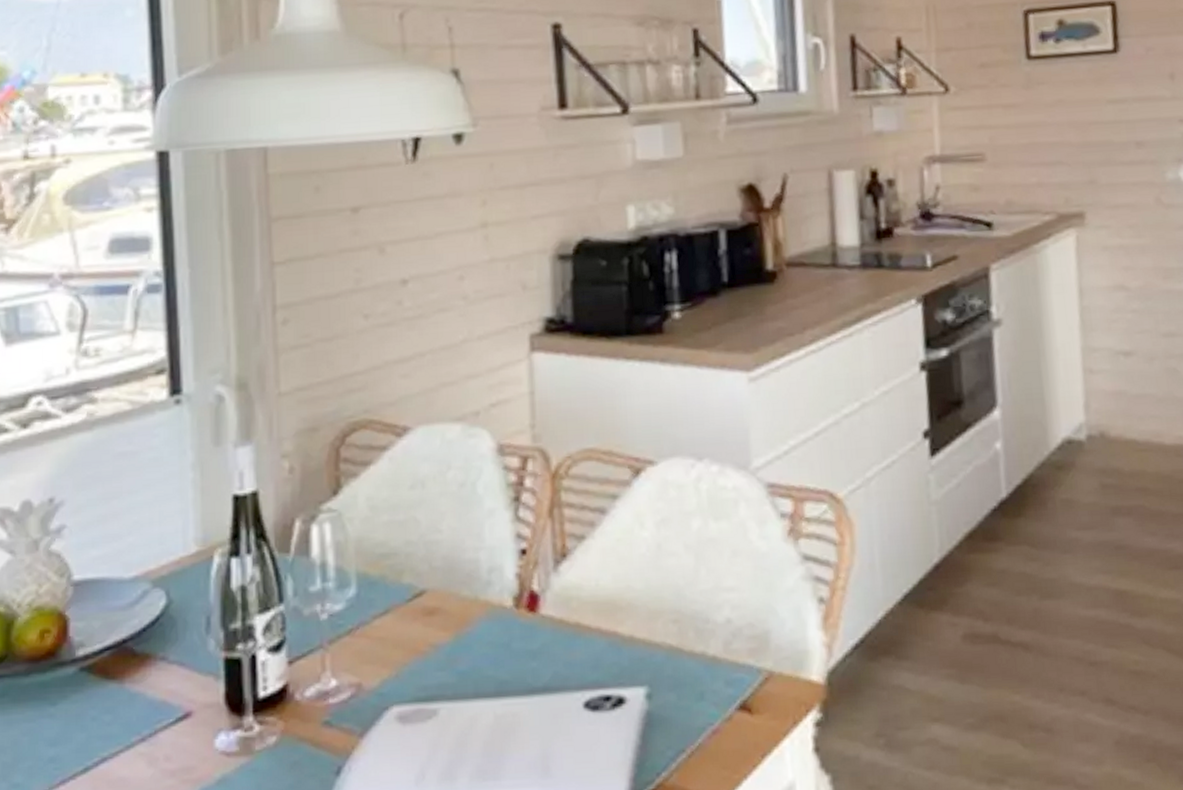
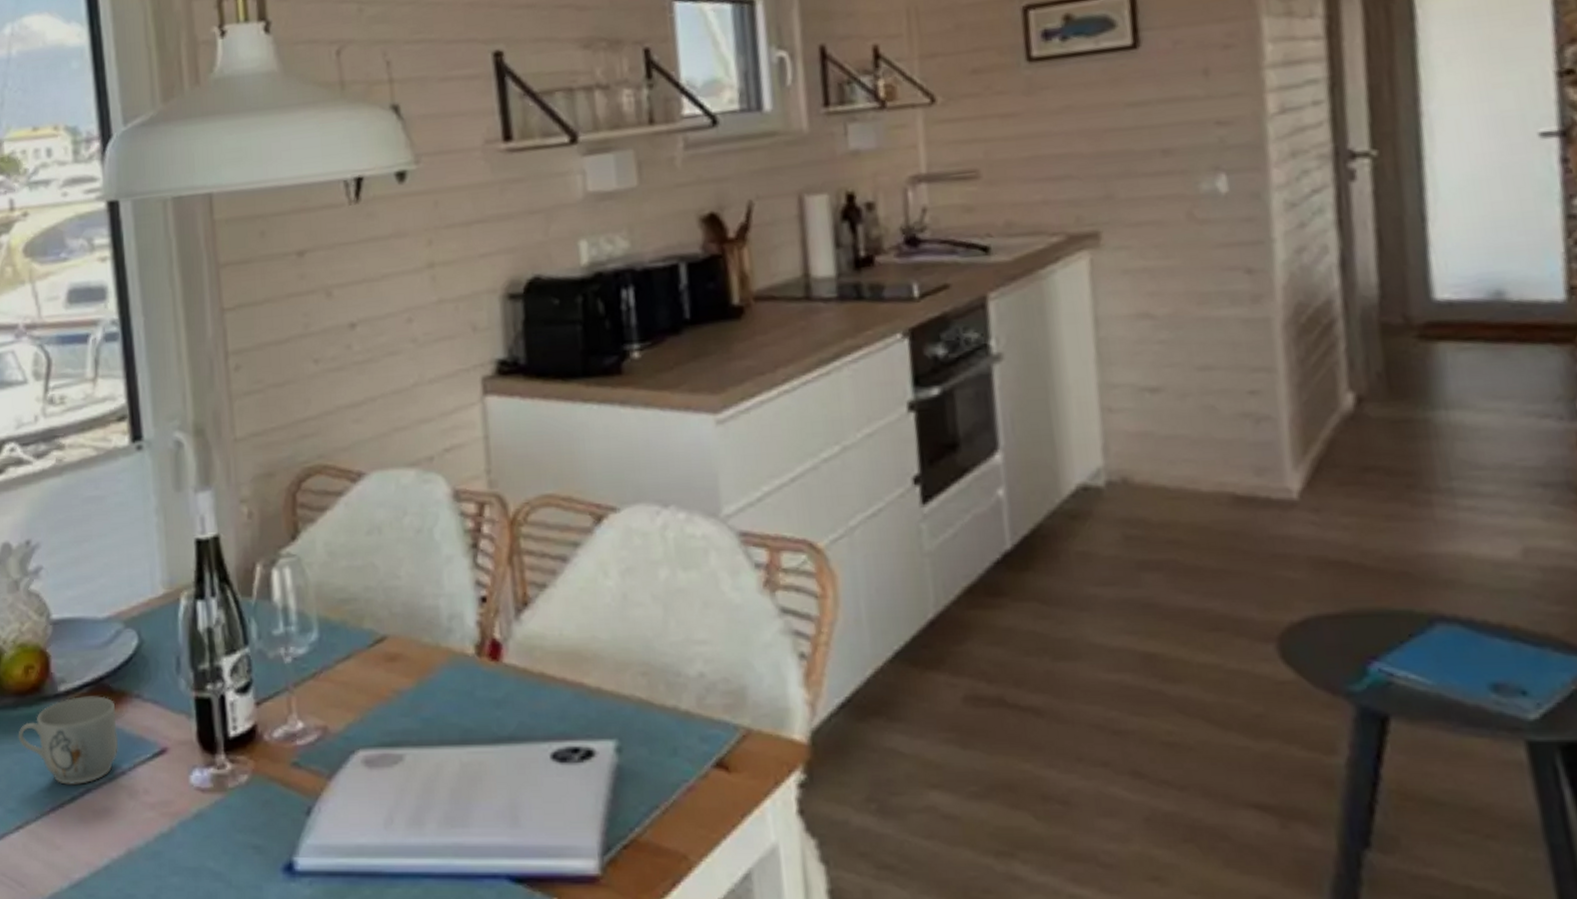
mug: none [28,659,140,755] -> present [18,696,119,785]

